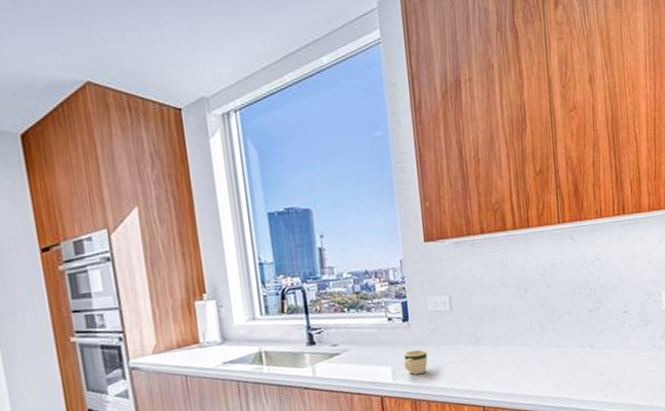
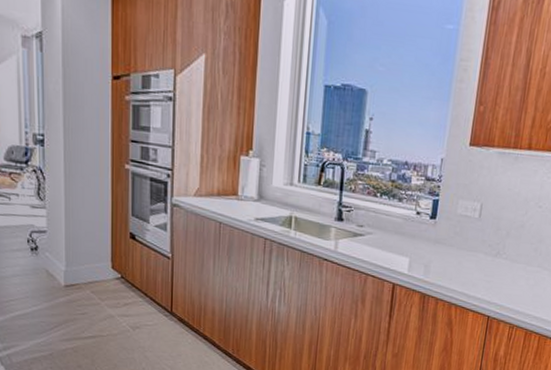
mug: present [404,349,428,375] -> none [421,247,447,272]

